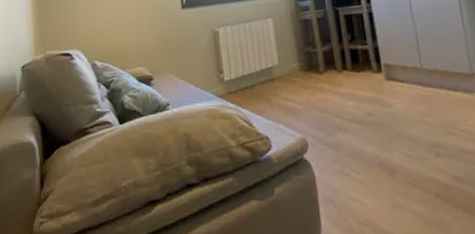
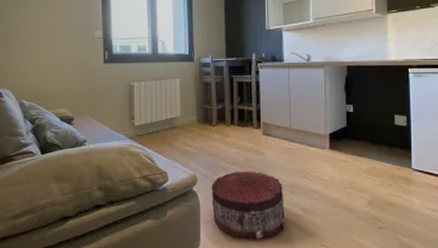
pouf: none [327,128,434,223] -> present [211,171,286,240]

